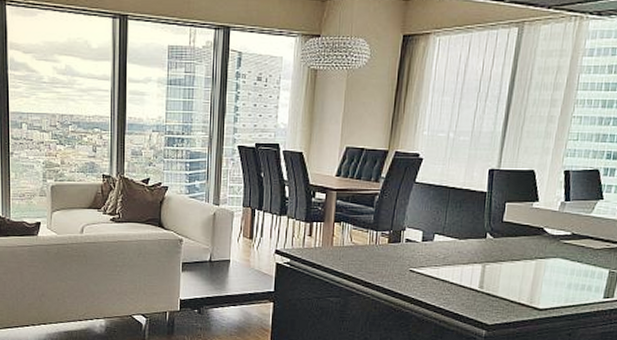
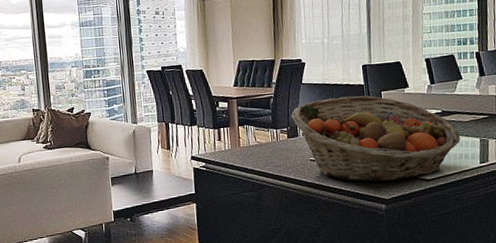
fruit basket: none [397,203,588,306] -> present [291,95,461,183]

